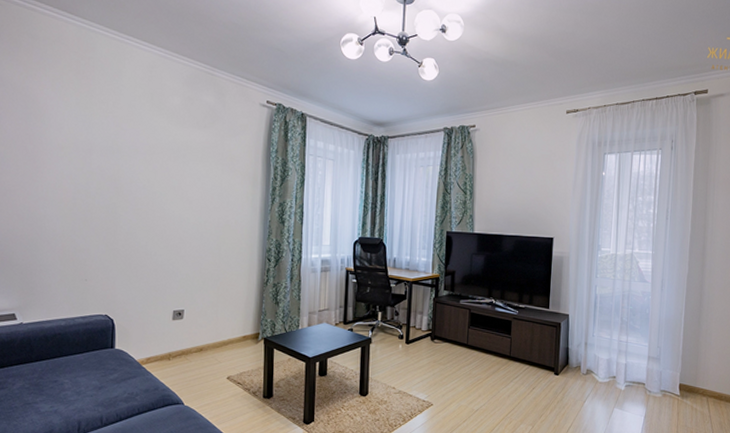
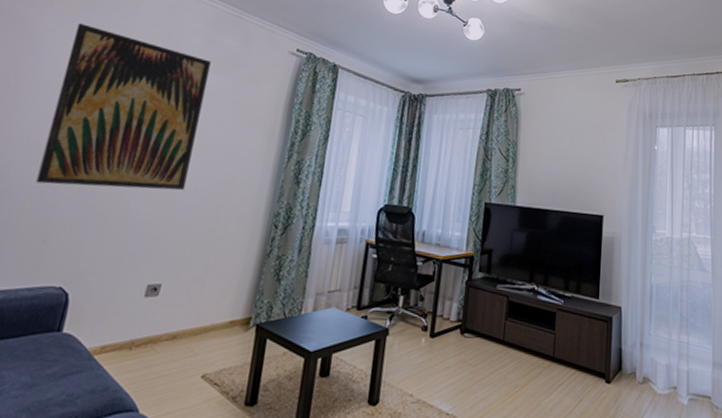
wall art: none [68,90,193,234] -> present [35,23,211,191]

